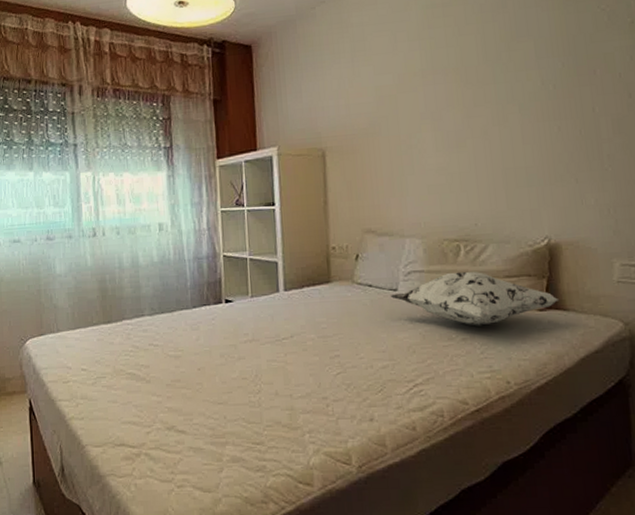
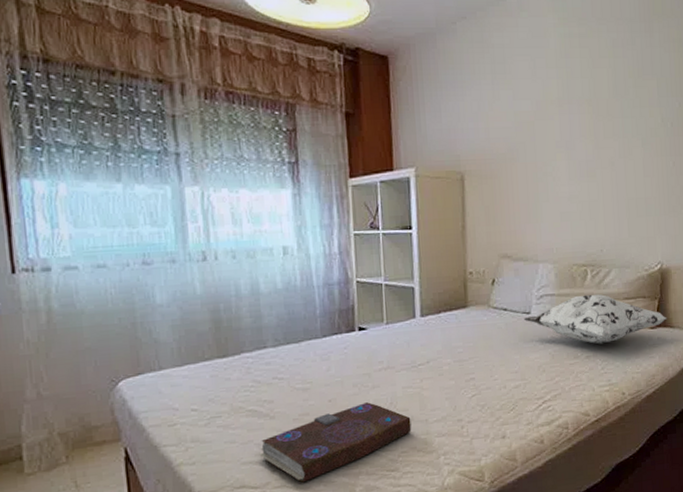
book: none [137,373,276,447] -> present [259,402,412,483]

